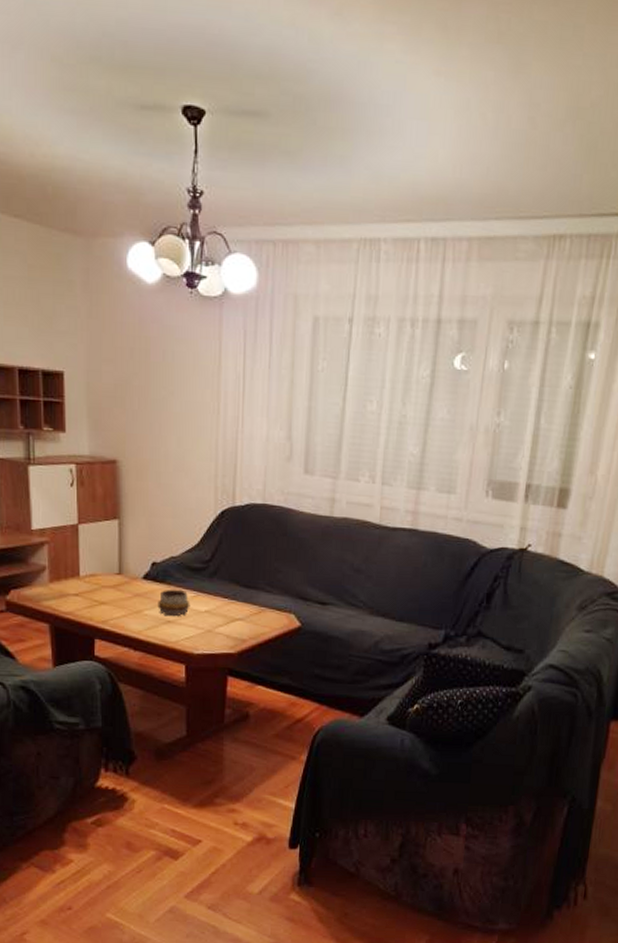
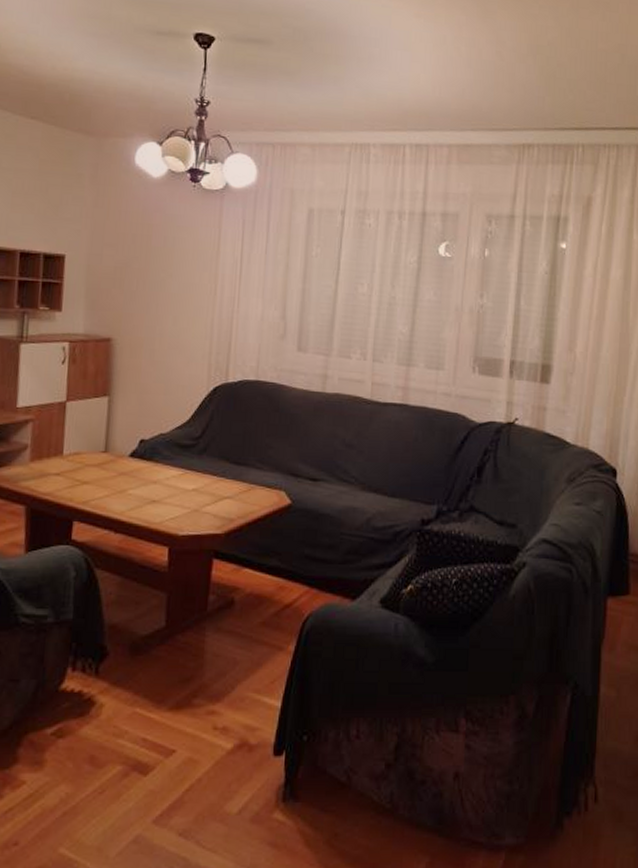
decorative bowl: present [157,589,190,616] -> none [143,466,178,495]

